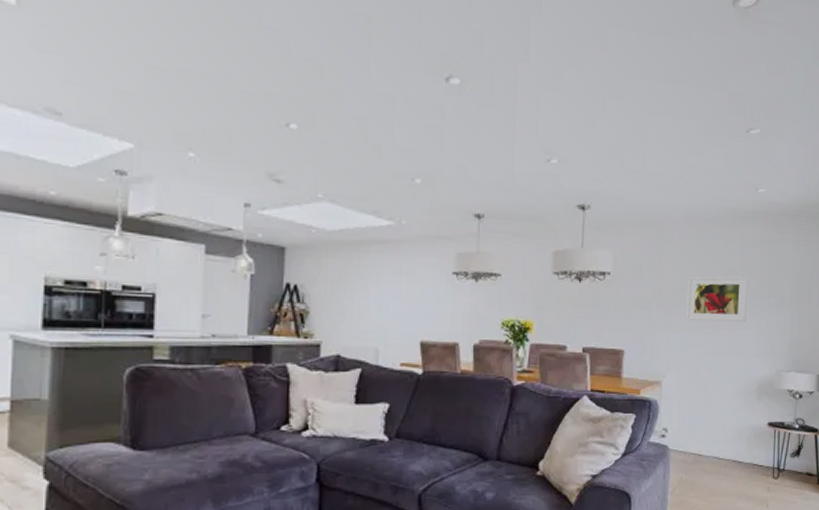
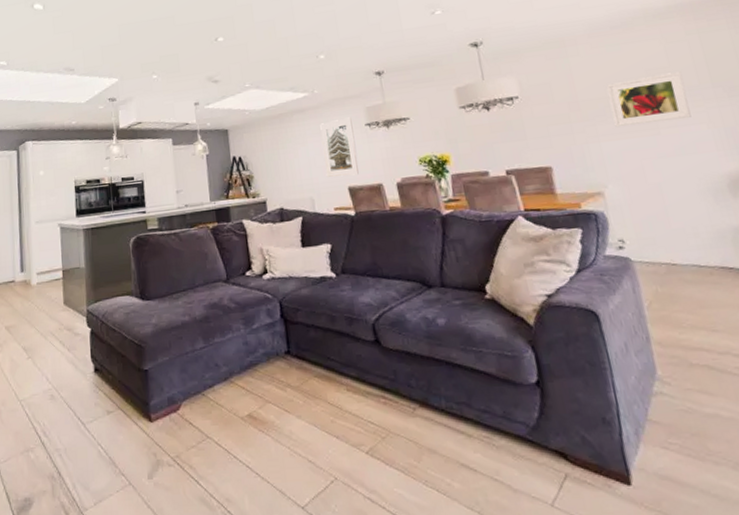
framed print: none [398,260,439,329] -> present [320,117,359,177]

